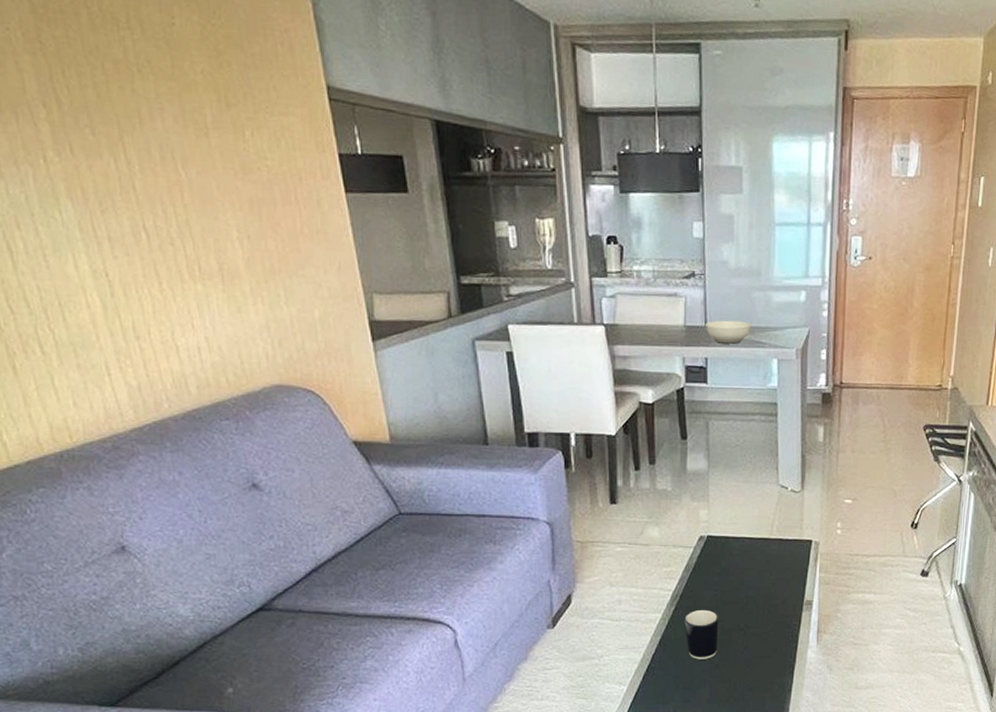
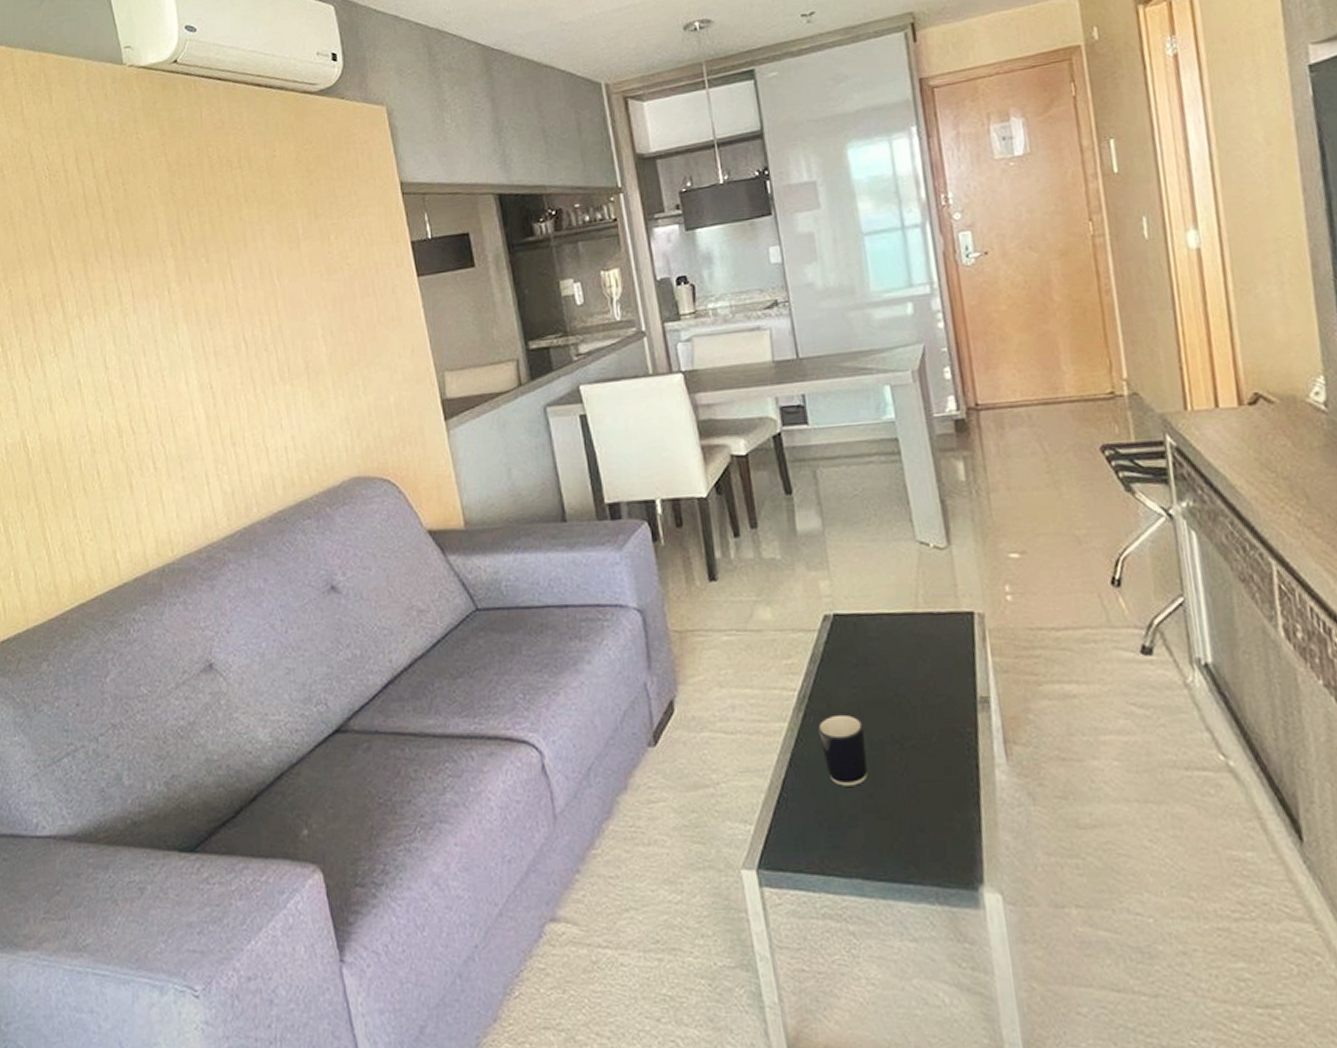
bowl: present [705,320,752,344] -> none [796,346,853,376]

